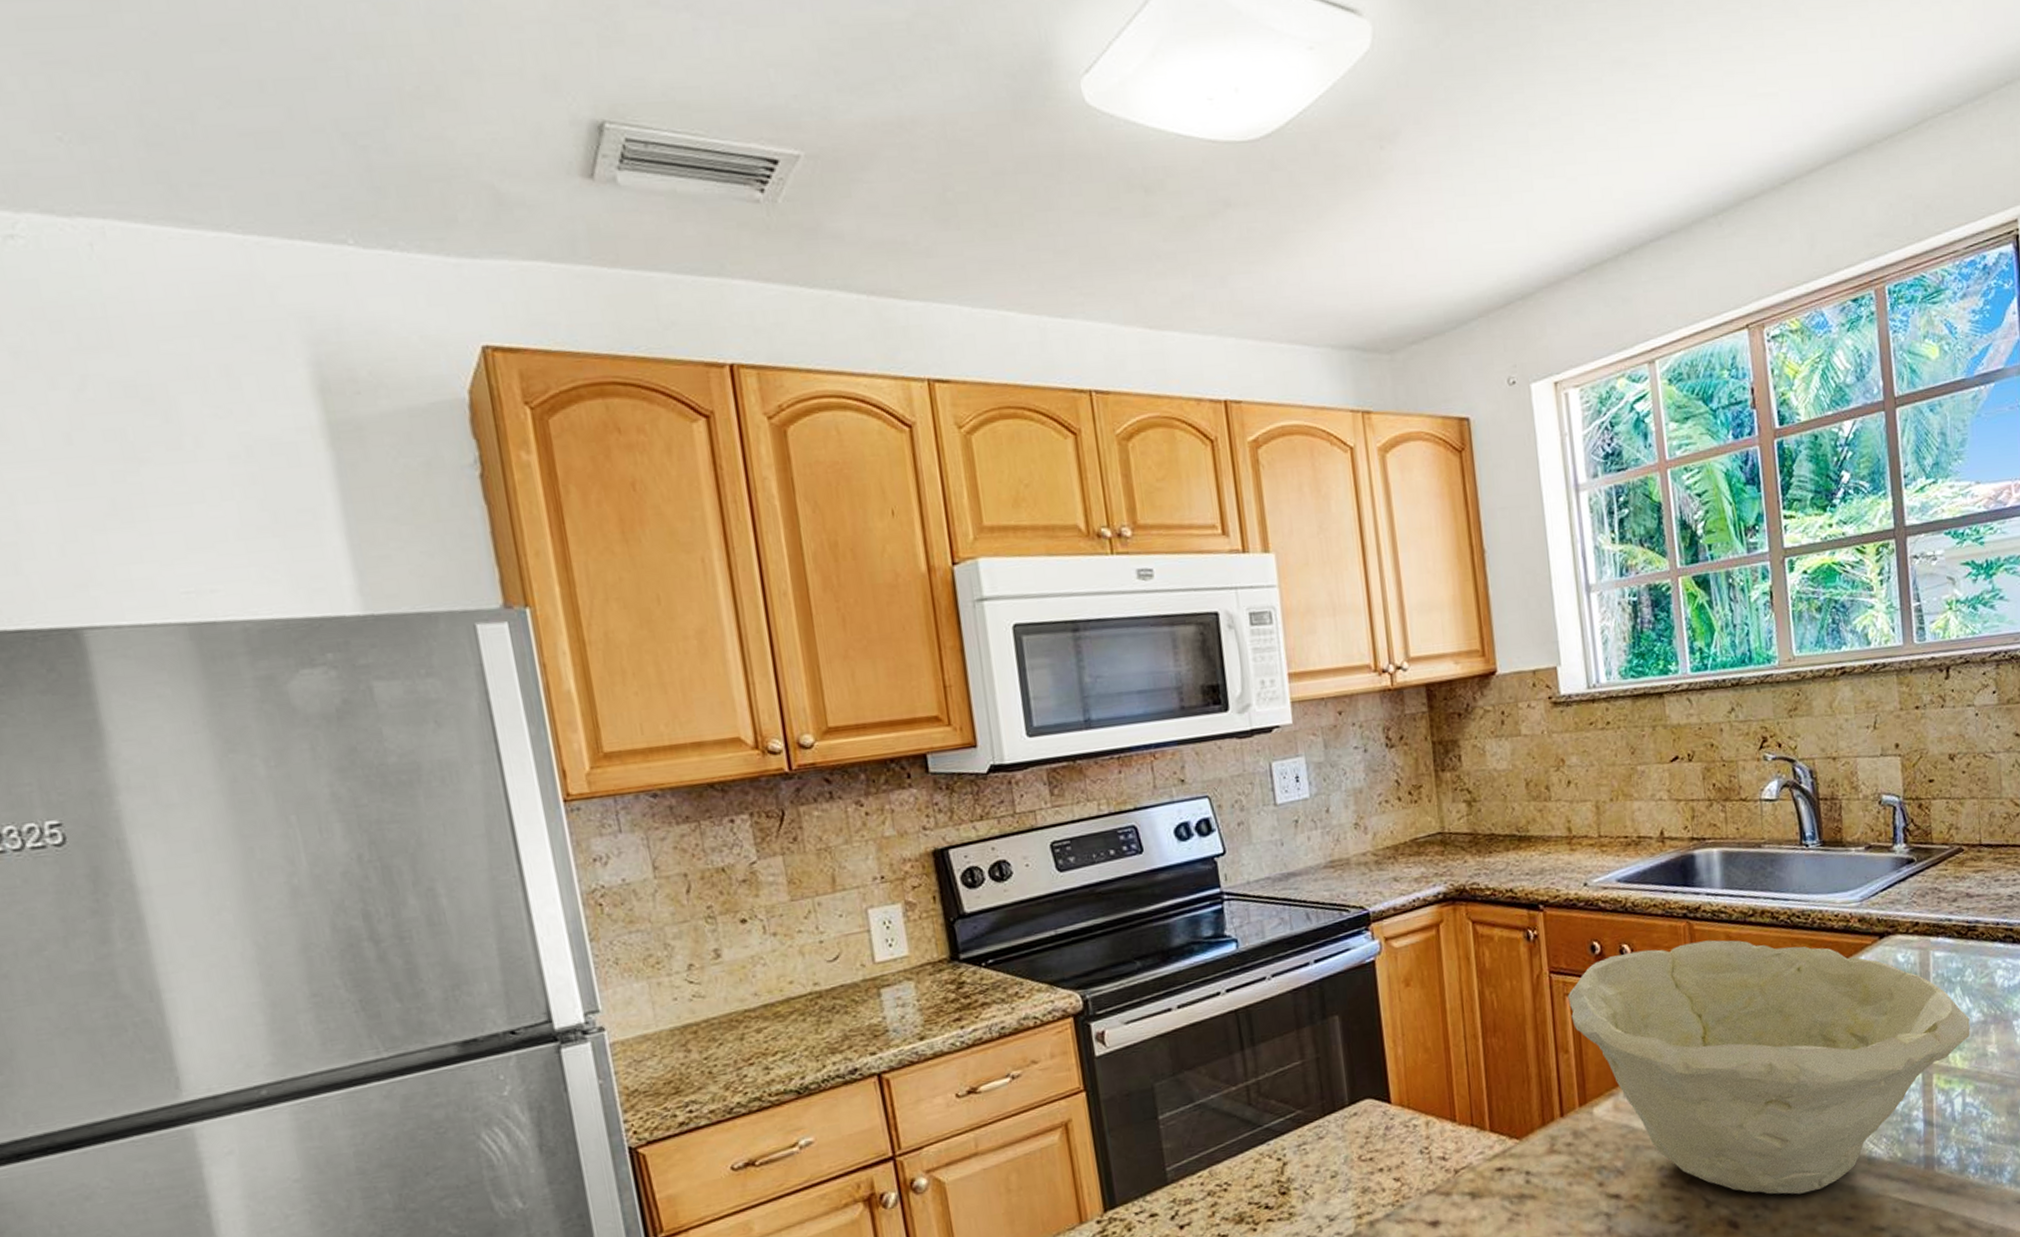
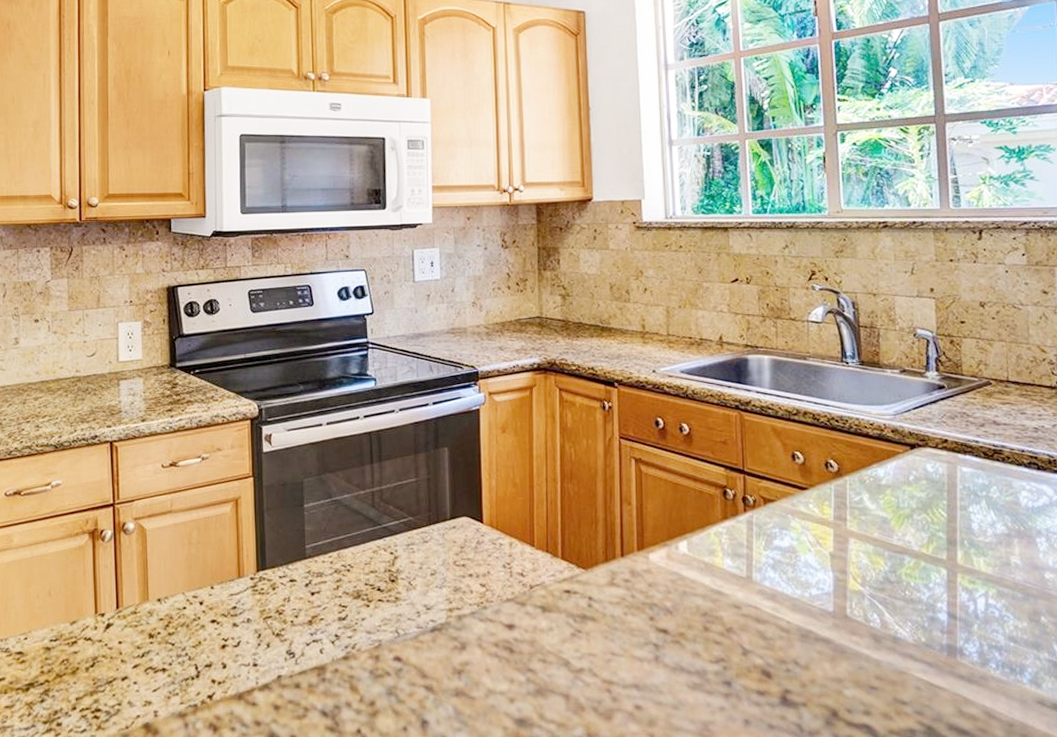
bowl: present [1568,940,1970,1195] -> none [634,430,994,658]

